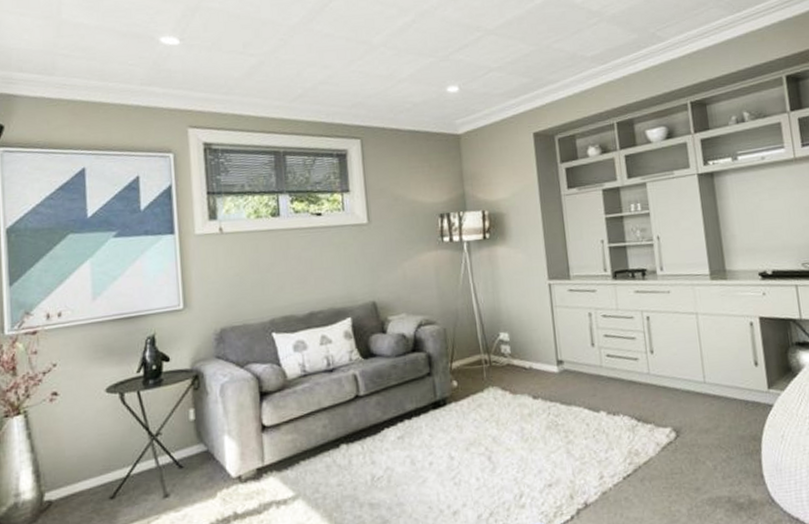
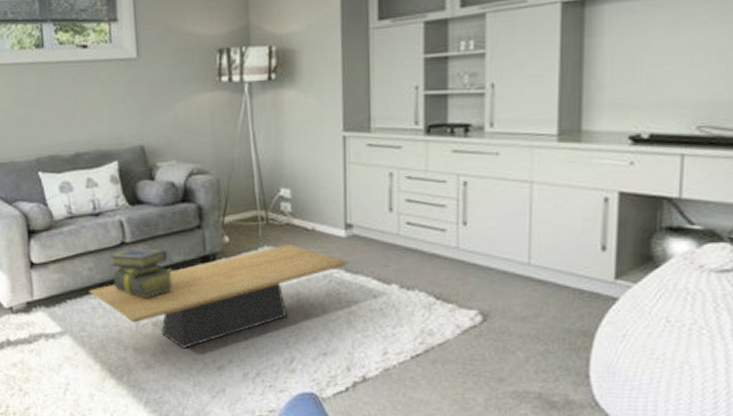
coffee table: none [323,383,564,498] -> present [89,244,350,348]
stack of books: none [344,399,408,450] -> present [110,249,174,298]

